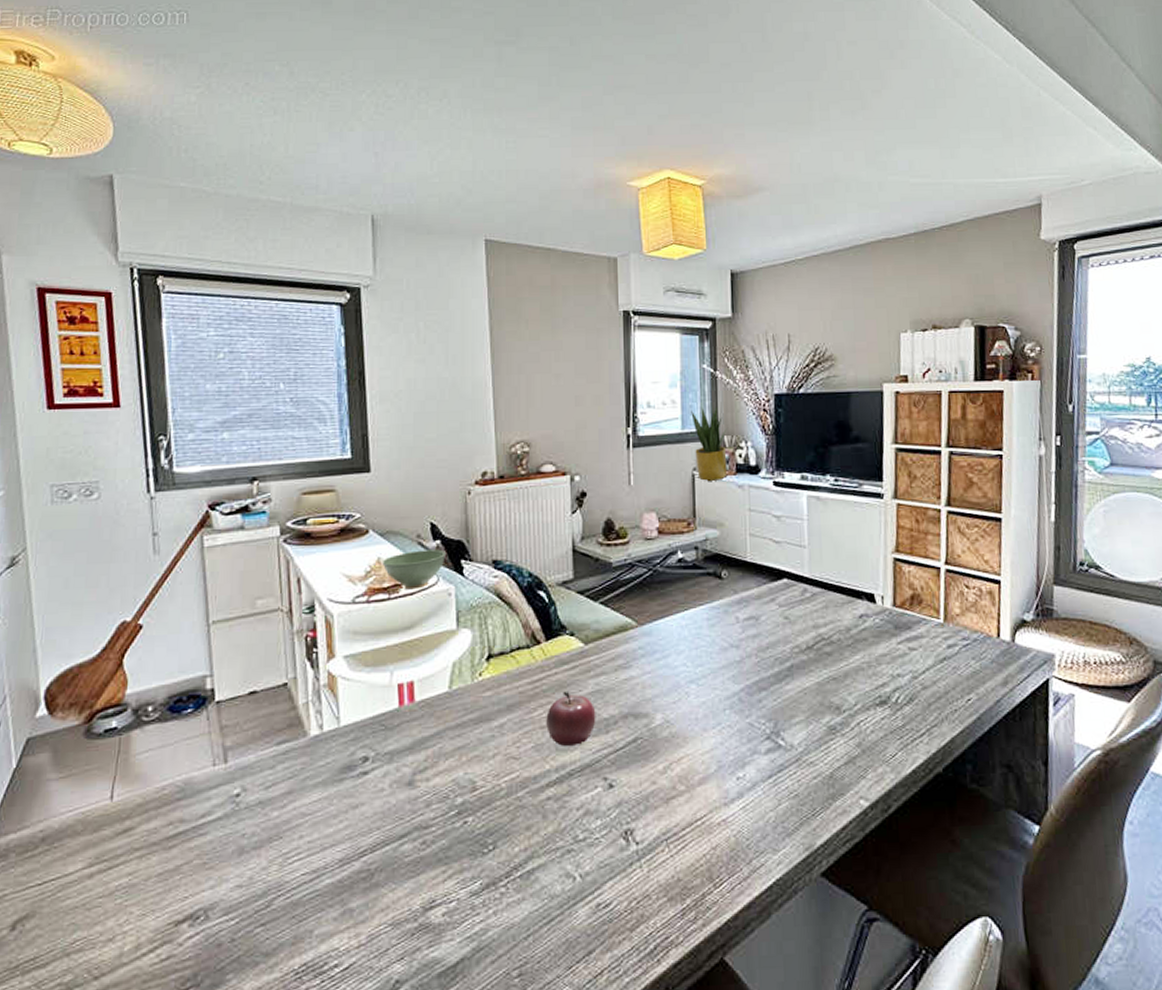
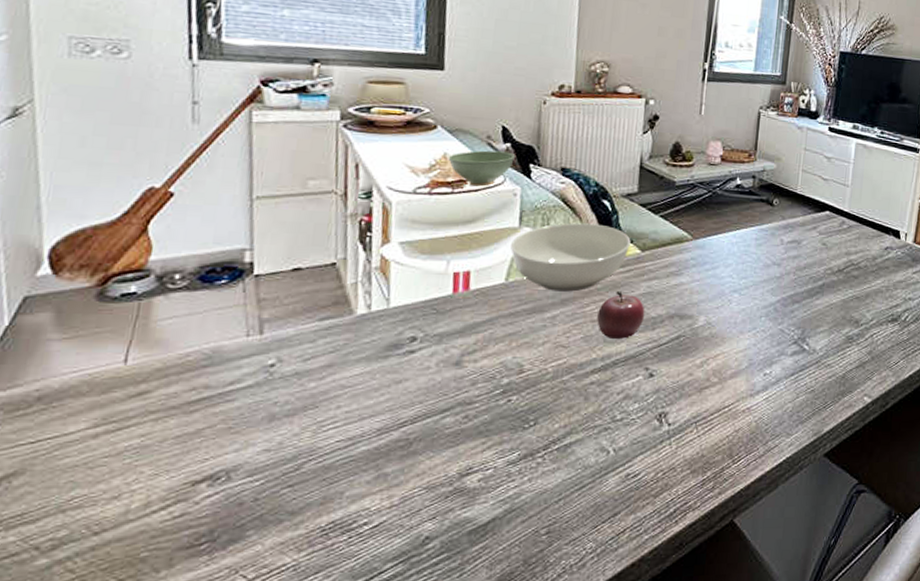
bowl: none [451,618,572,697] -> present [510,222,631,292]
planter: present [691,405,728,481] -> none [763,53,795,120]

